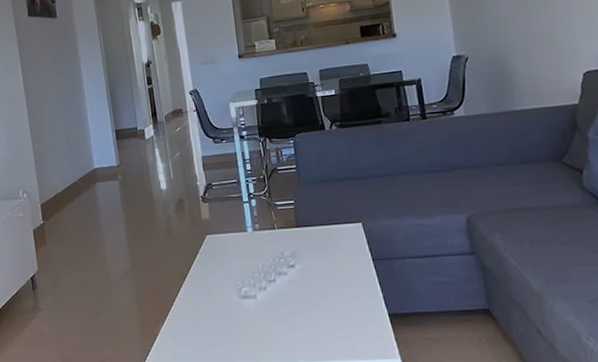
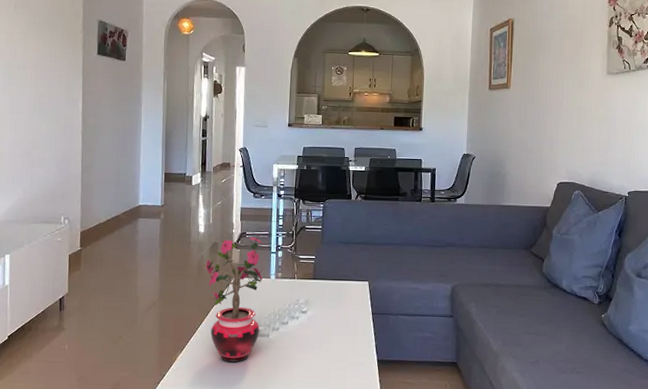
potted plant: none [171,183,246,331] -> present [203,234,263,363]

